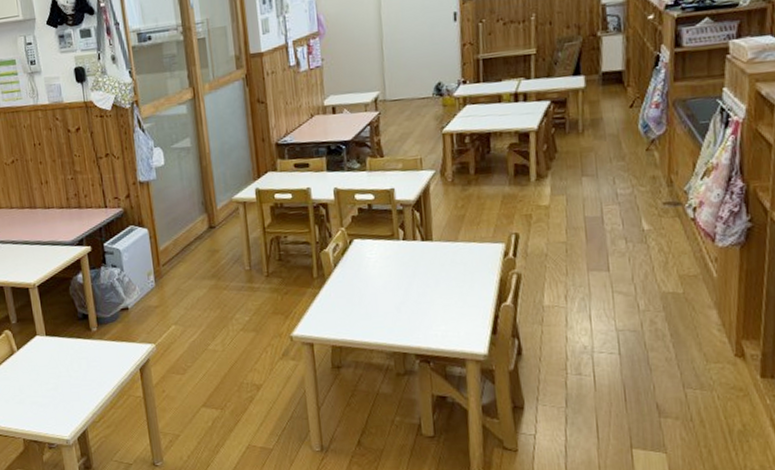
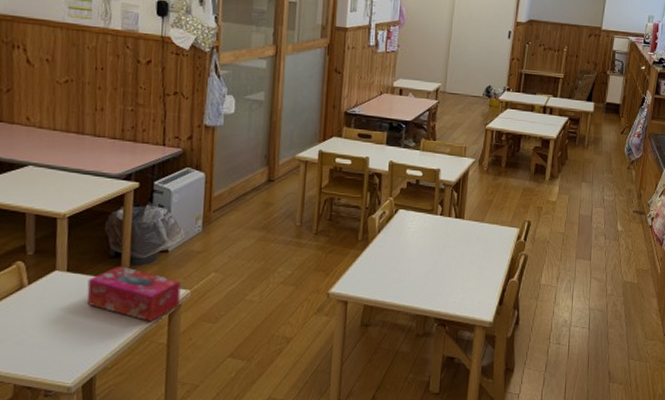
tissue box: none [64,326,148,377] -> present [87,265,181,322]

